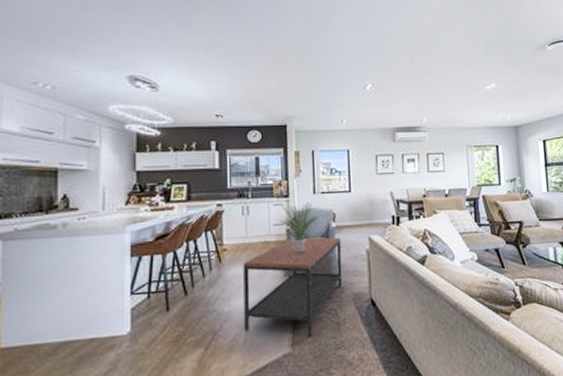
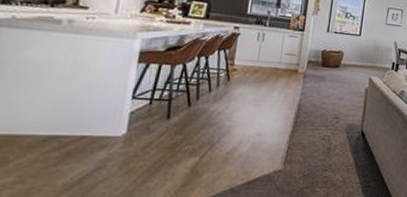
coffee table: present [243,237,342,337] -> none [240,68,345,157]
potted plant: present [280,203,319,253] -> none [292,38,329,83]
armchair: present [283,206,339,279] -> none [287,43,343,106]

